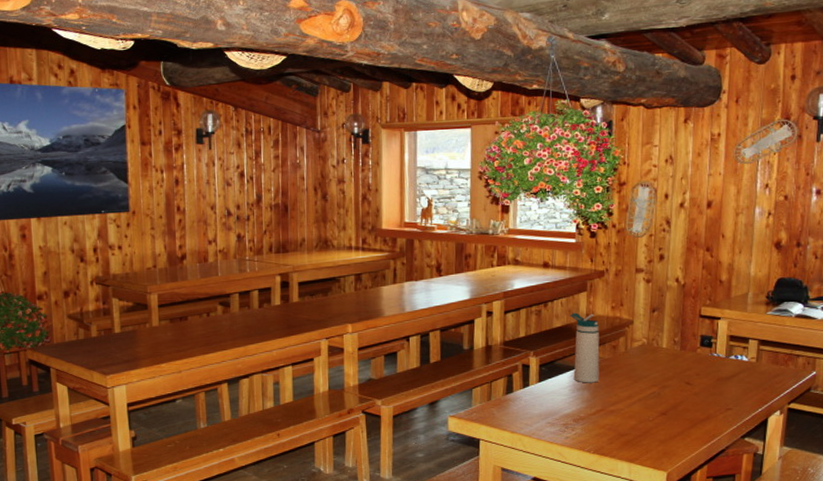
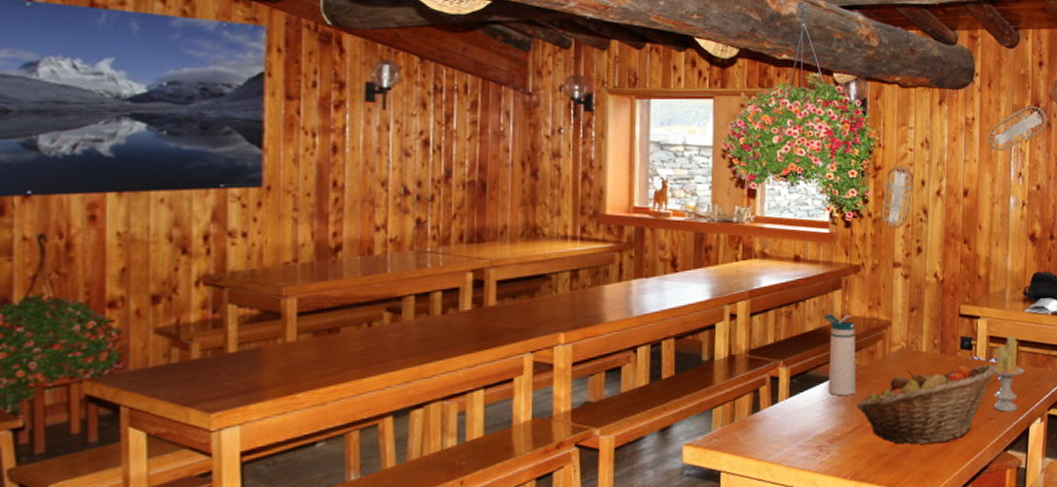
fruit basket: none [600,361,736,428] -> present [857,364,997,445]
candle: none [732,335,765,404] -> present [992,335,1025,412]

